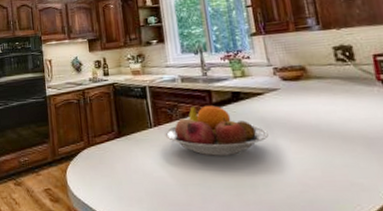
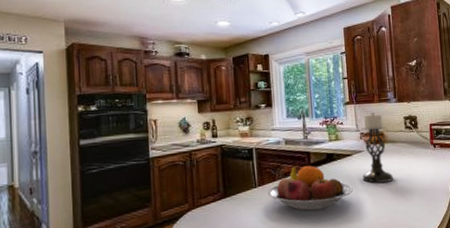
candle holder: none [275,43,324,128] -> present [362,113,393,183]

